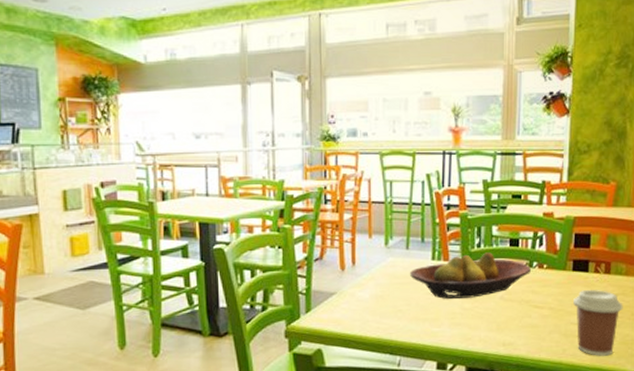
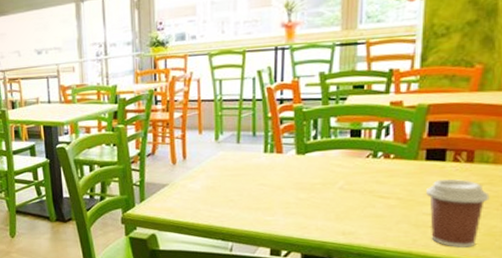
fruit bowl: present [409,252,532,299] -> none [240,144,376,189]

